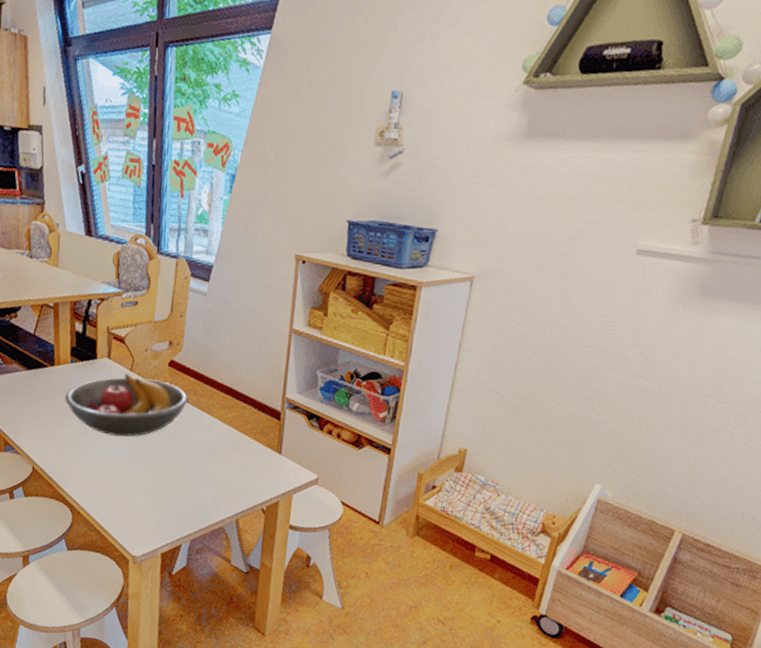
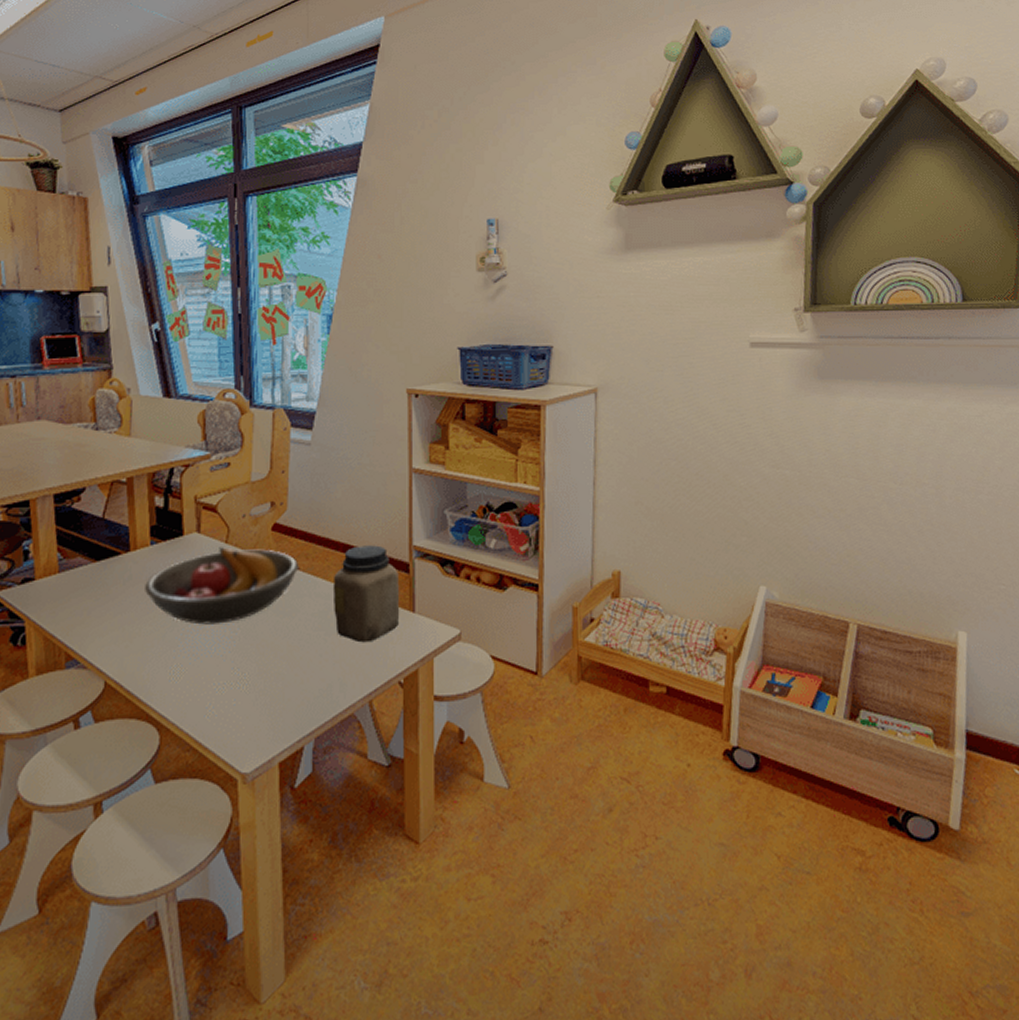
jar: none [214,390,271,473] -> present [332,545,400,643]

